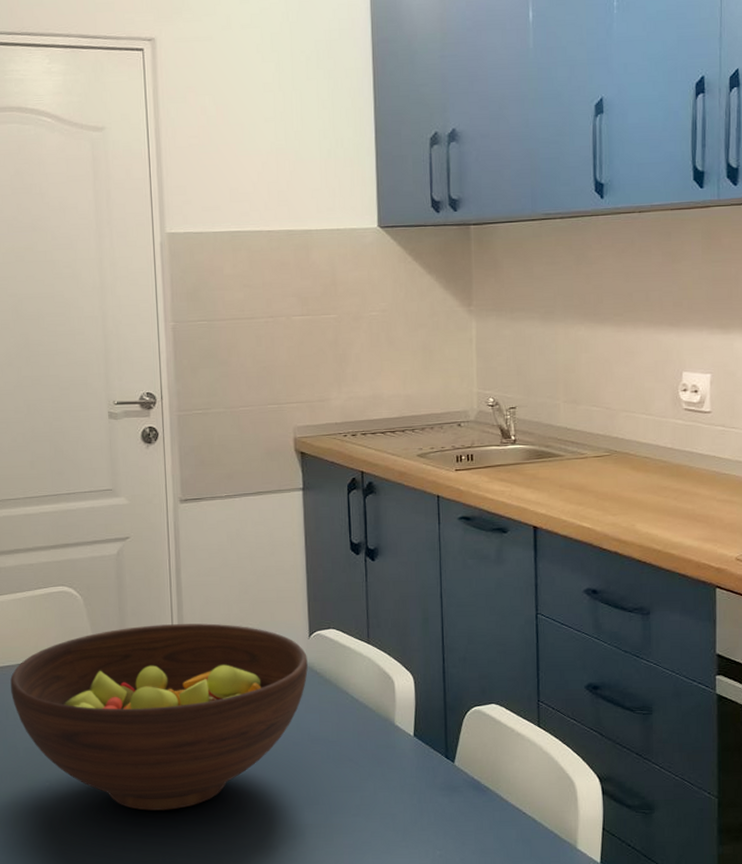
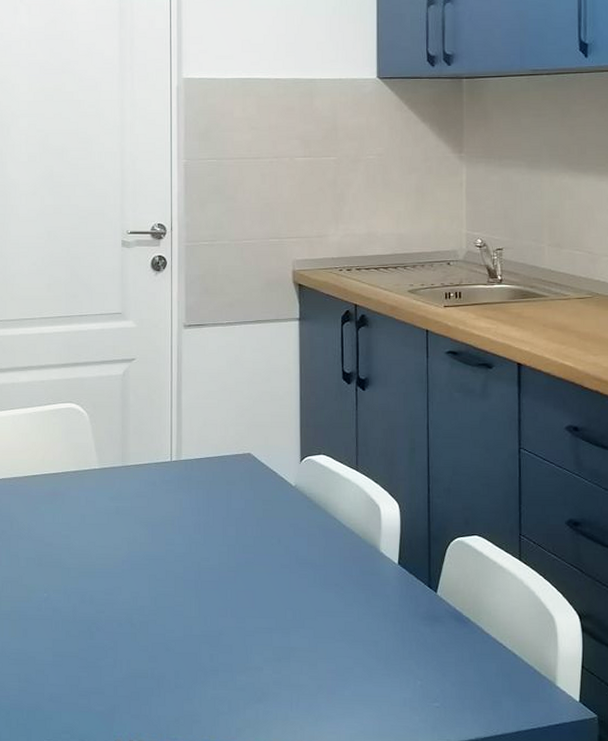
fruit bowl: present [10,623,308,811] -> none [17,444,298,627]

